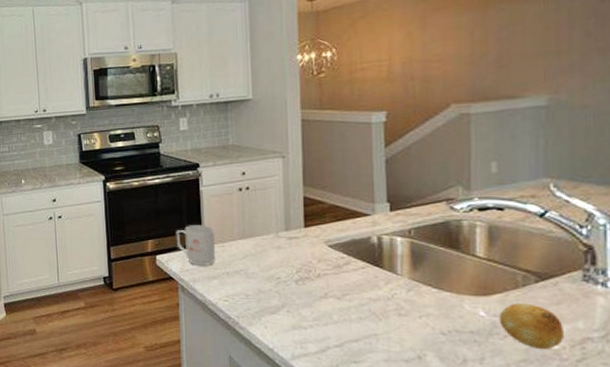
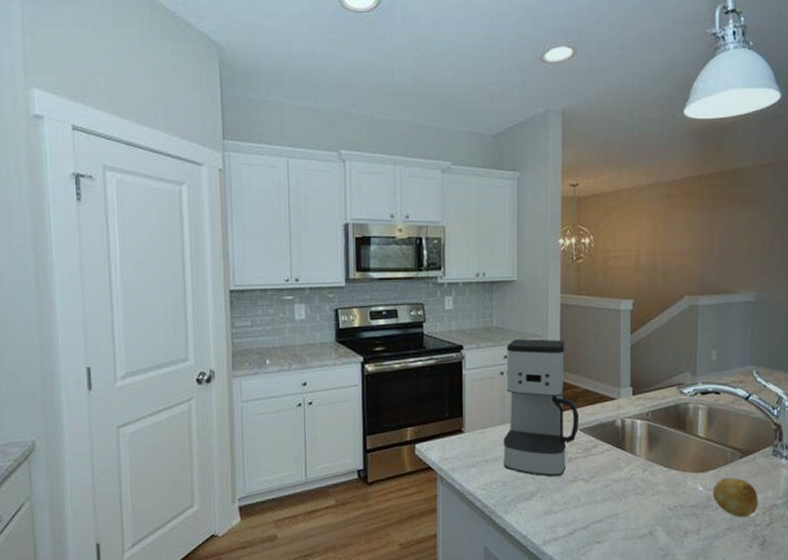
mug: present [176,225,216,265] -> none [437,410,476,454]
coffee maker: none [243,155,327,292] -> present [504,339,579,476]

